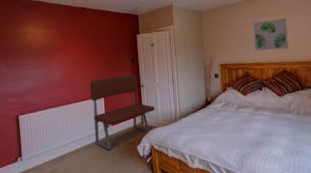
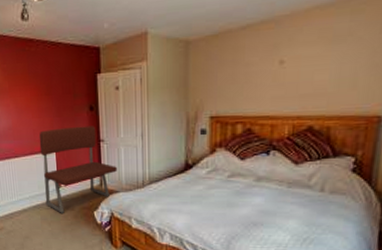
wall art: present [253,17,289,51] -> none [265,47,326,99]

